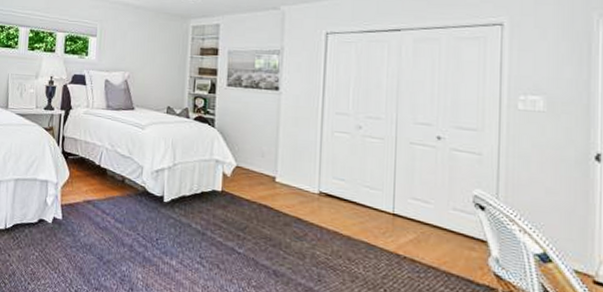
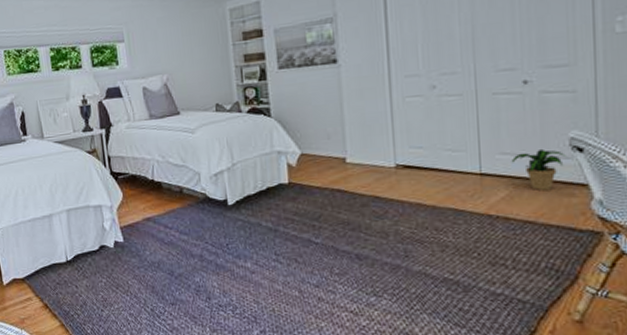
potted plant: none [421,200,469,240] -> present [511,148,566,190]

